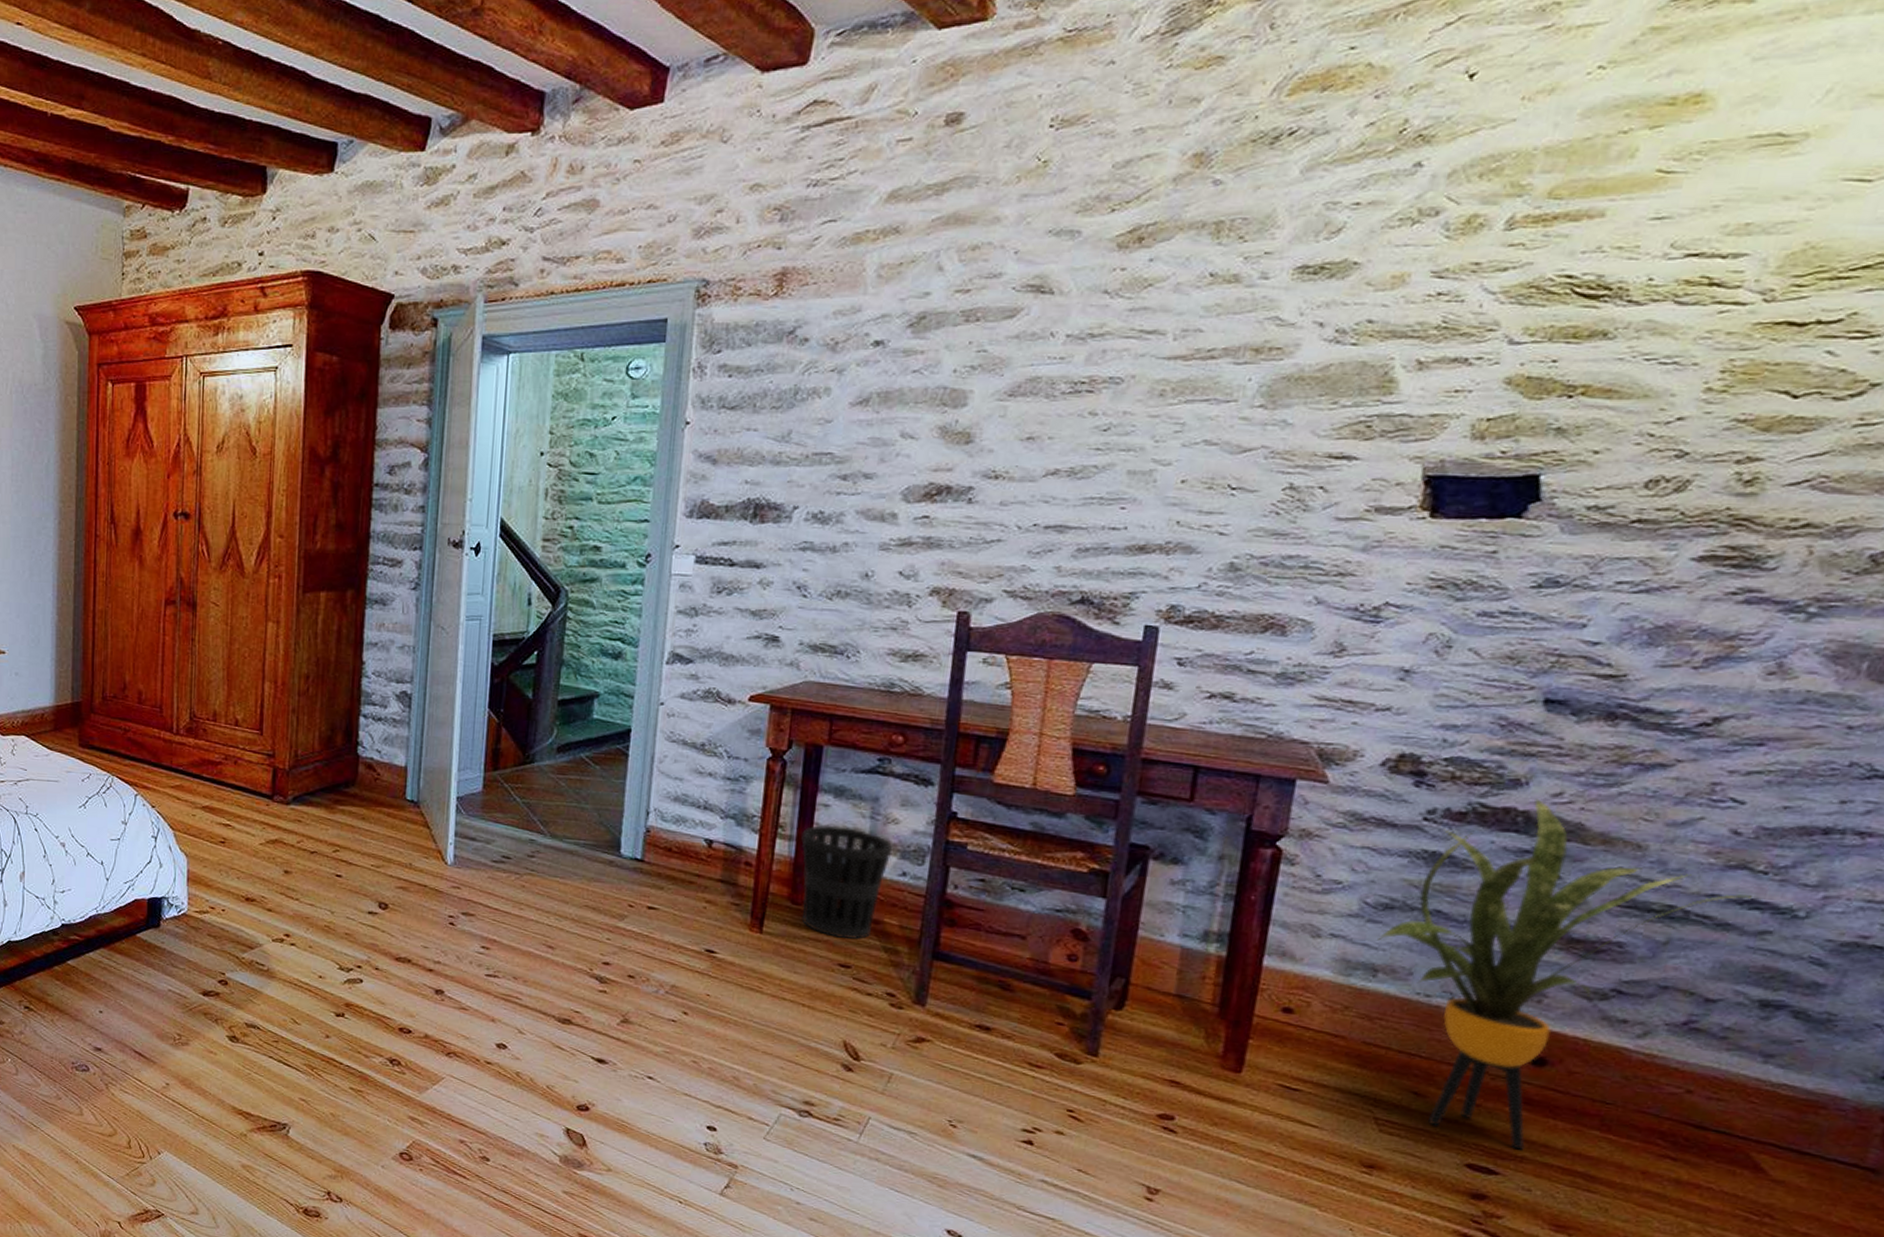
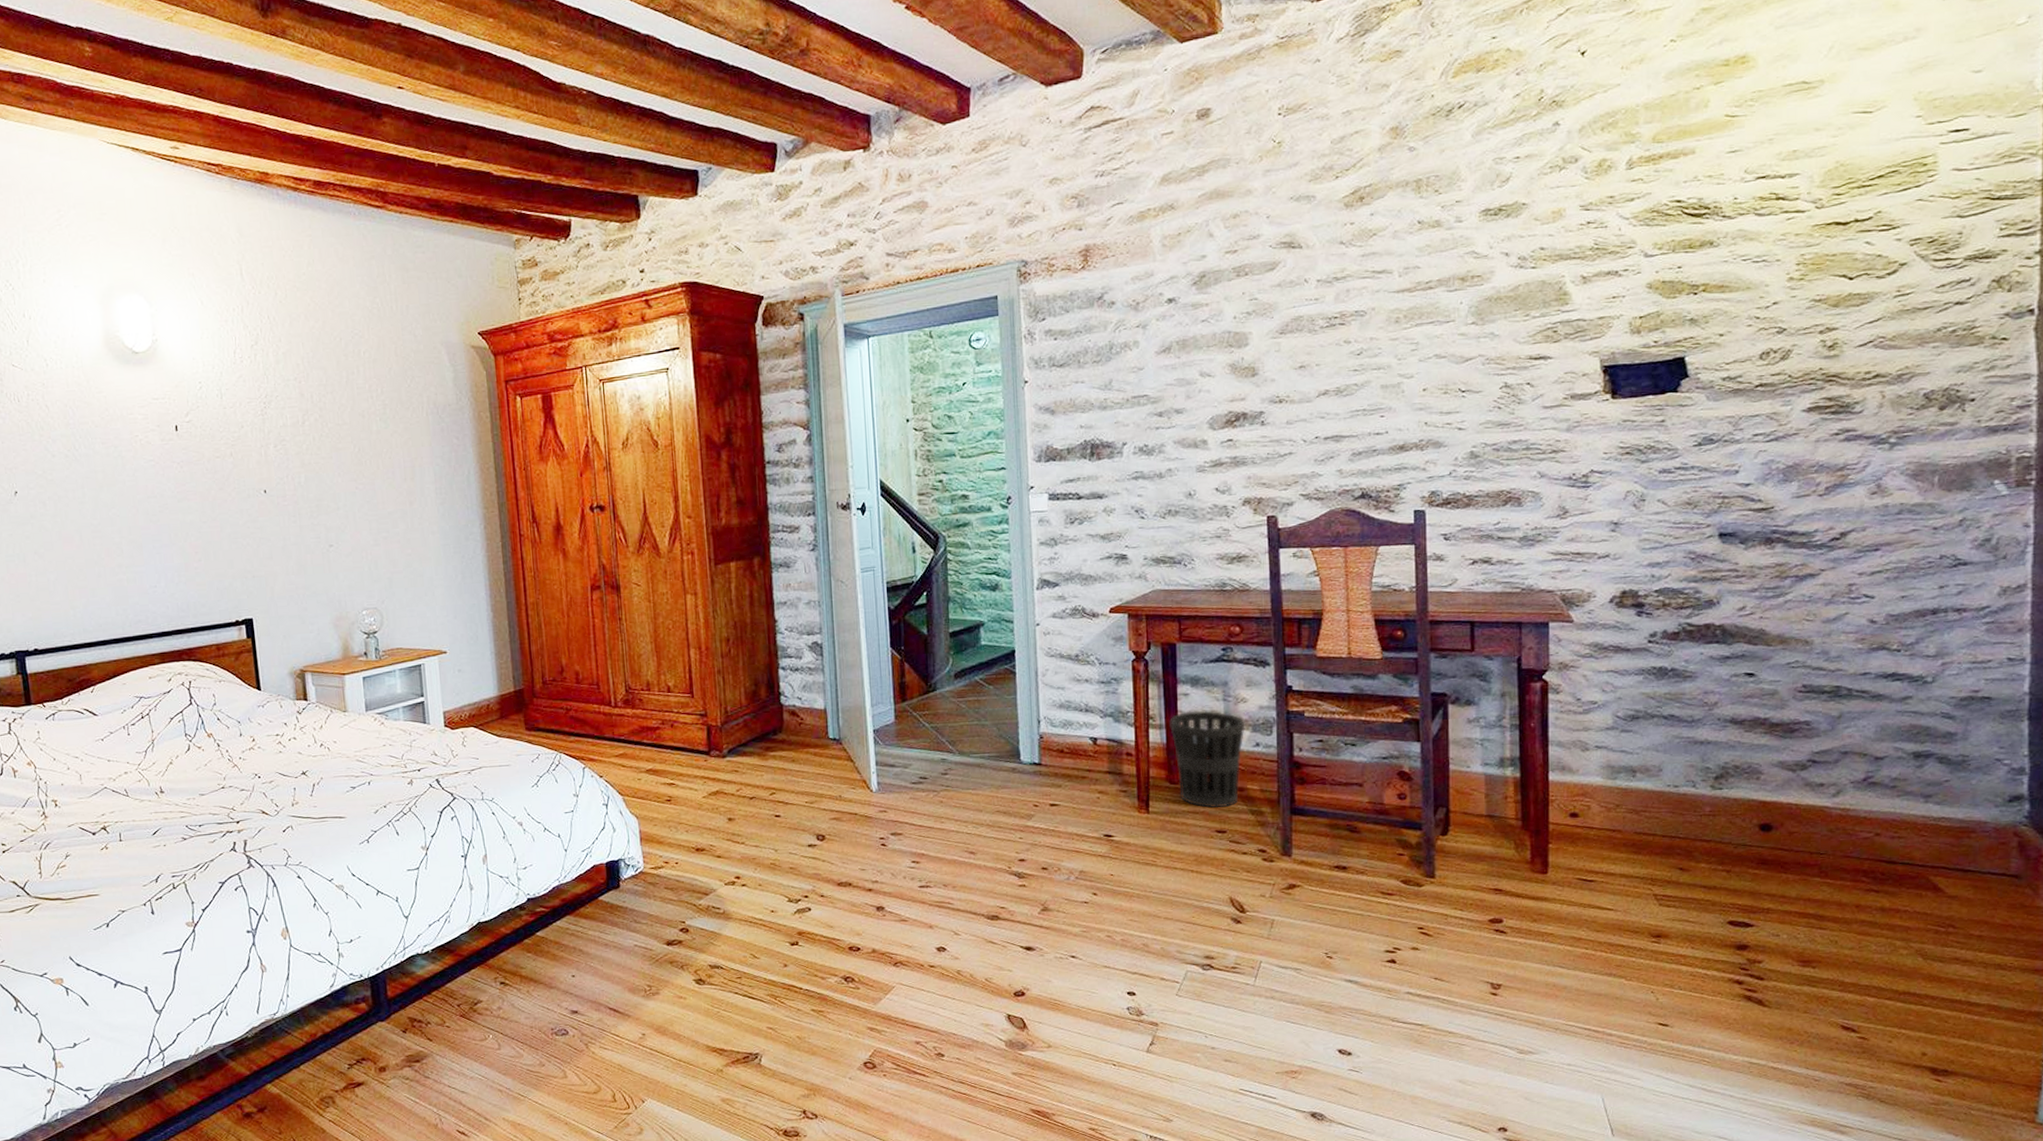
house plant: present [1377,798,1752,1150] -> none [1631,614,1892,903]

